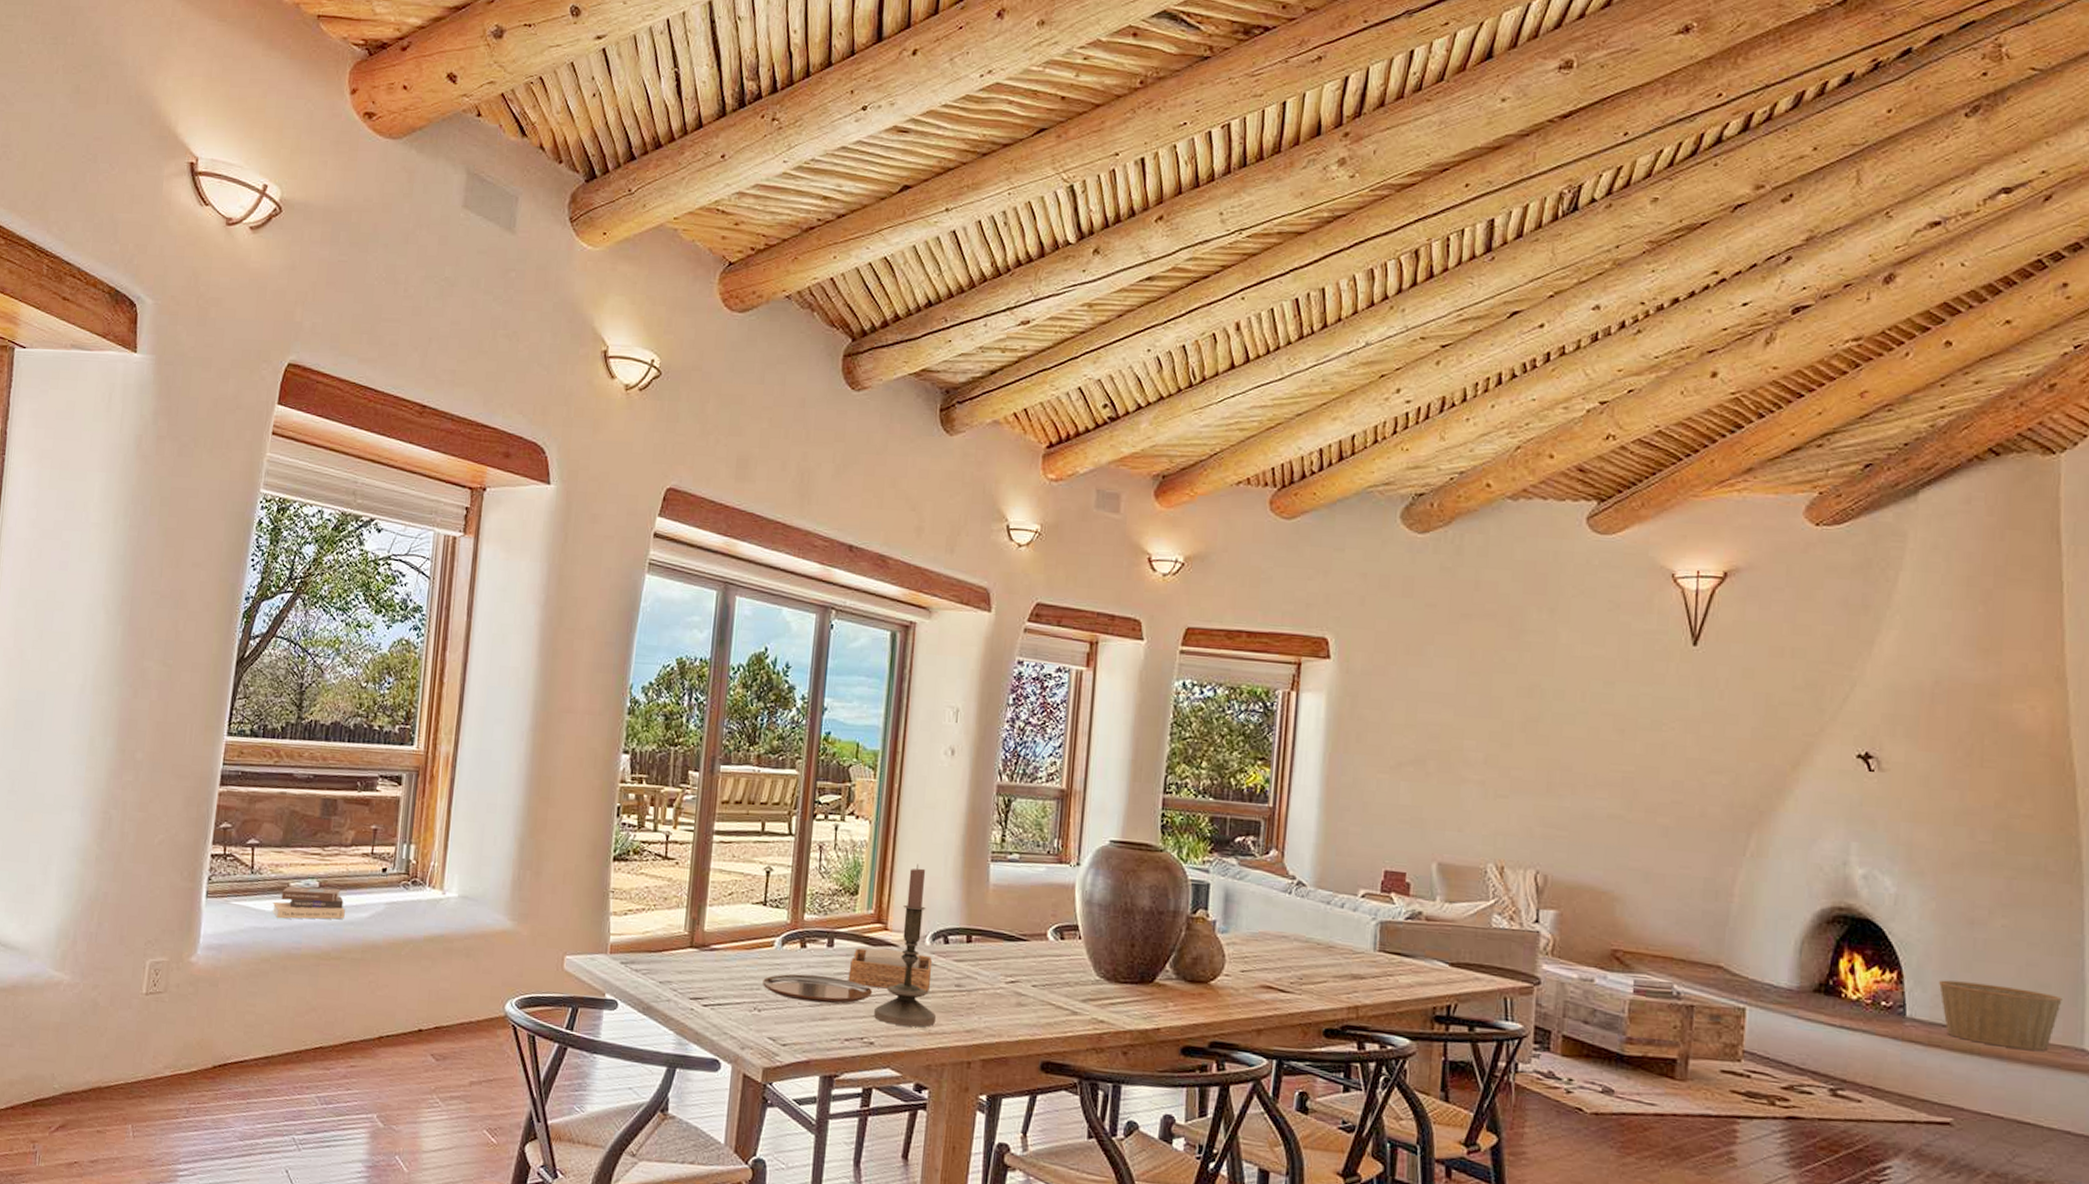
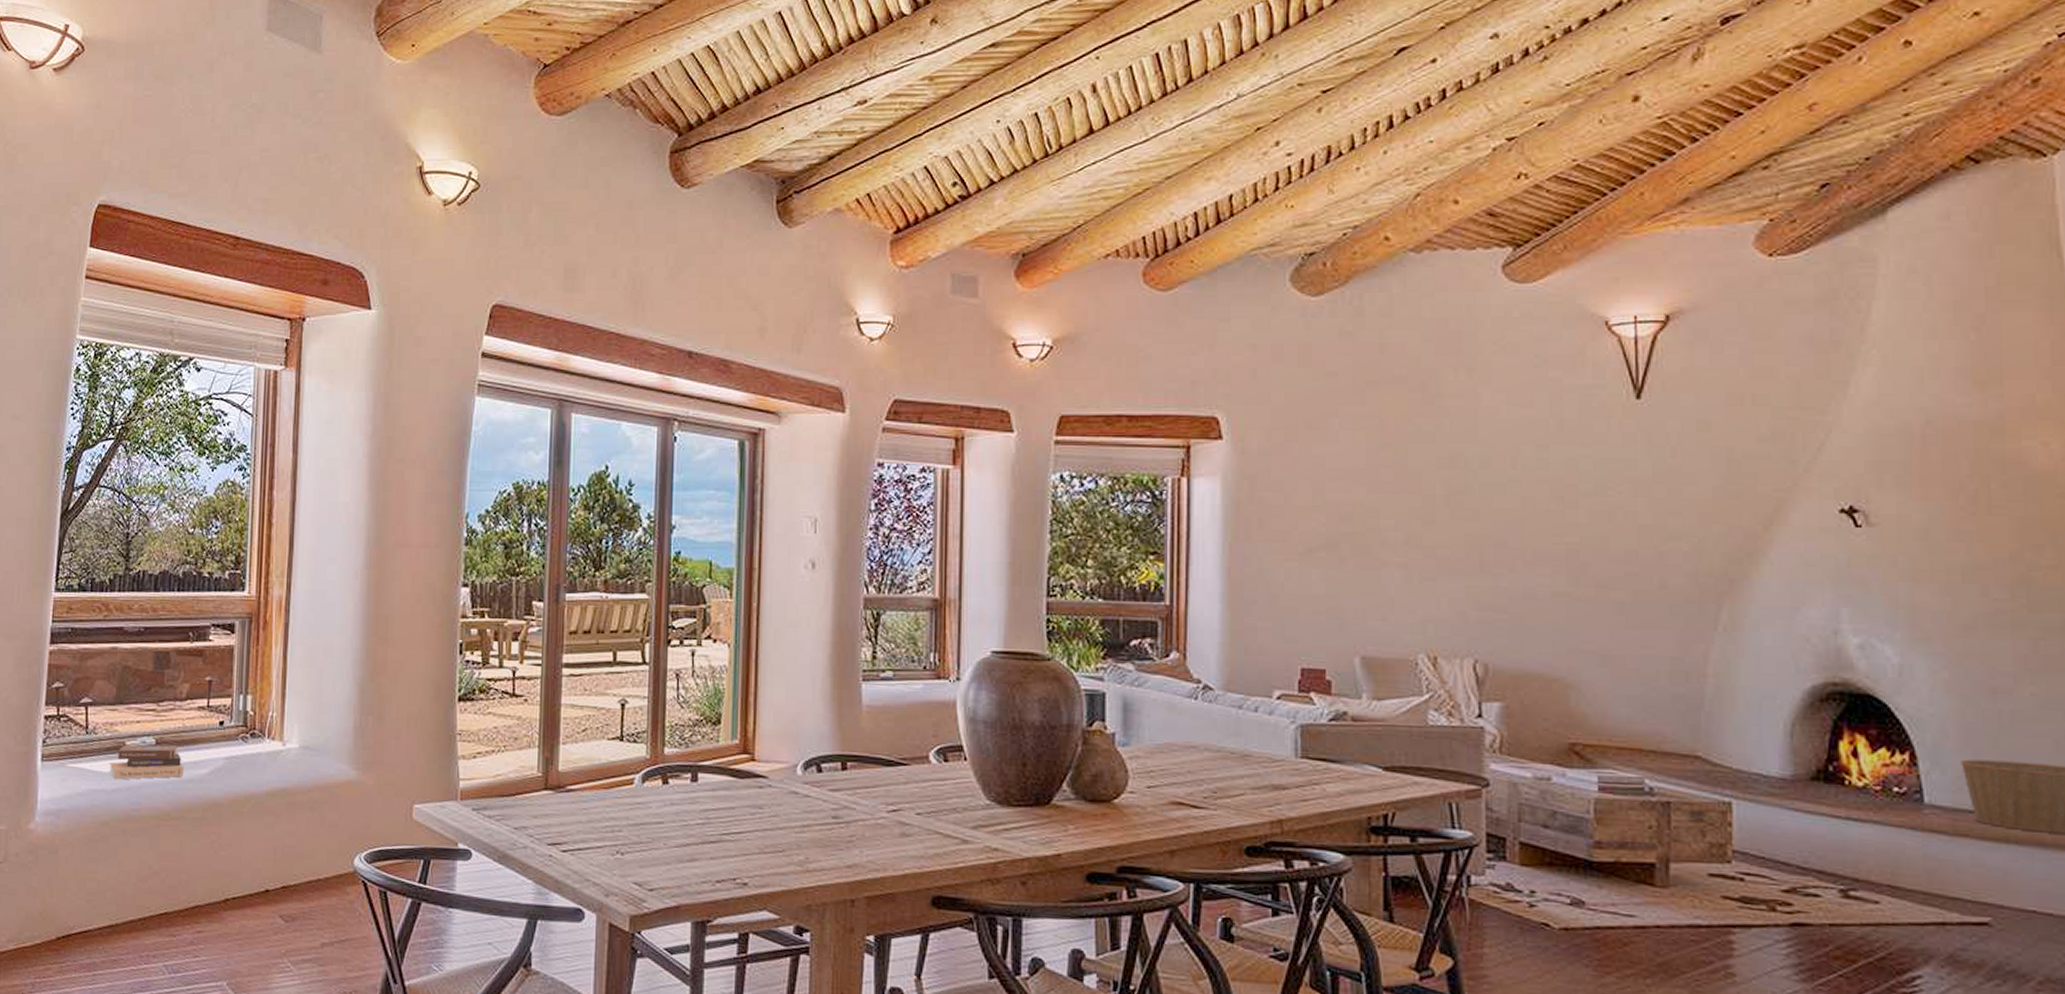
plate: present [762,974,872,1004] -> none [623,812,742,843]
napkin holder: present [848,948,933,993] -> none [715,780,806,827]
candle: present [874,864,937,1028] -> none [746,687,814,865]

